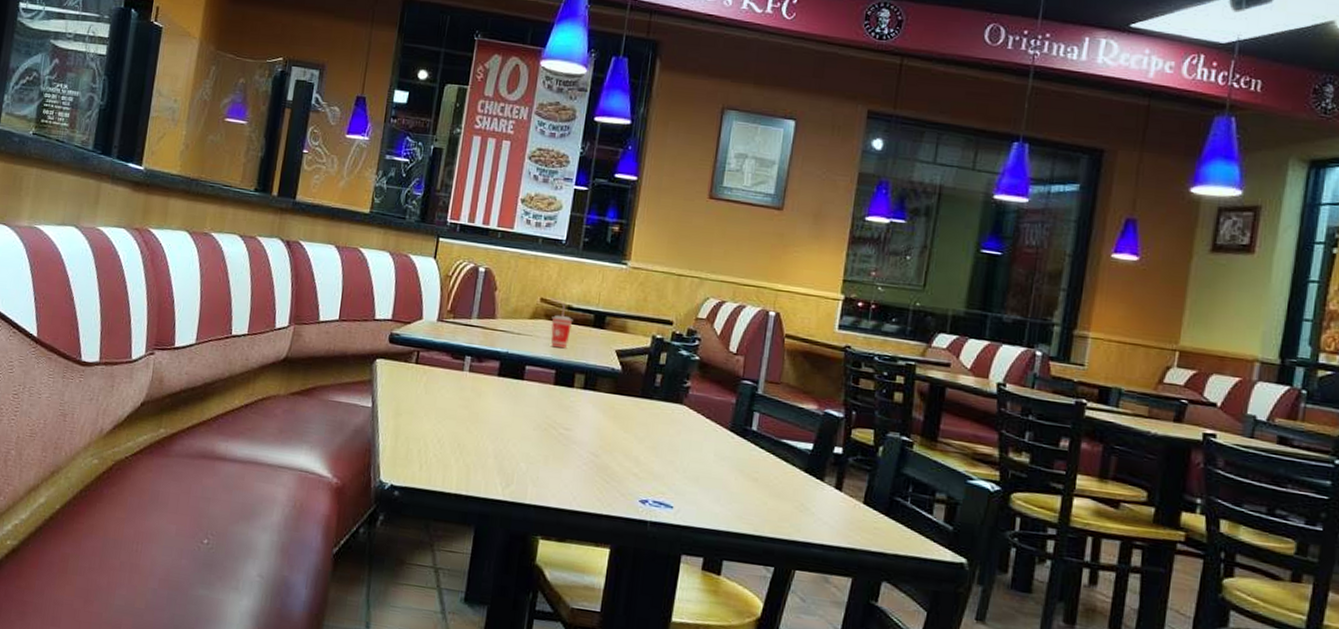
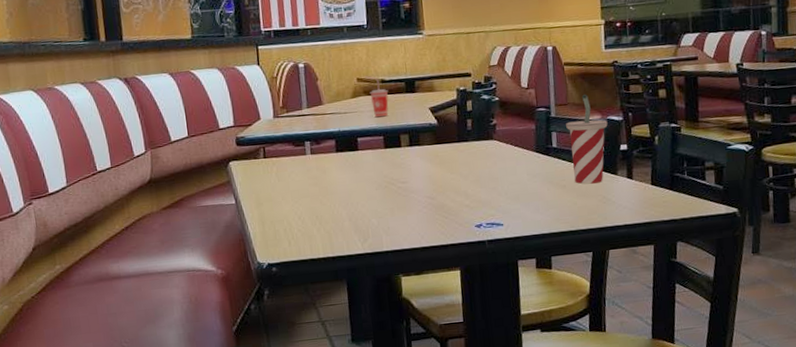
beverage cup: none [770,376,825,486] -> present [566,94,608,185]

